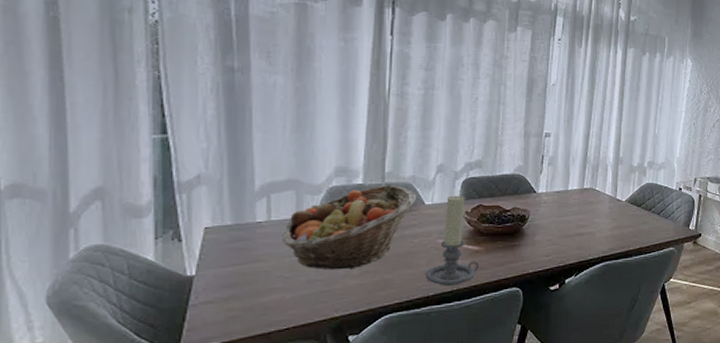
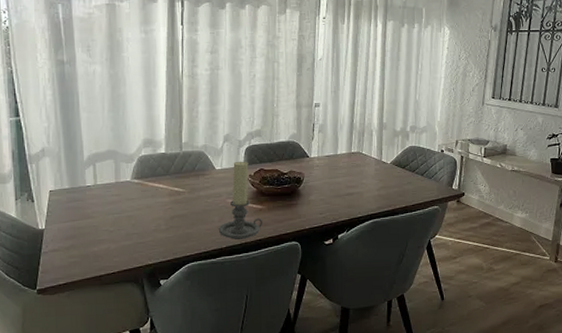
fruit basket: present [281,185,417,270] -> none [105,153,209,225]

